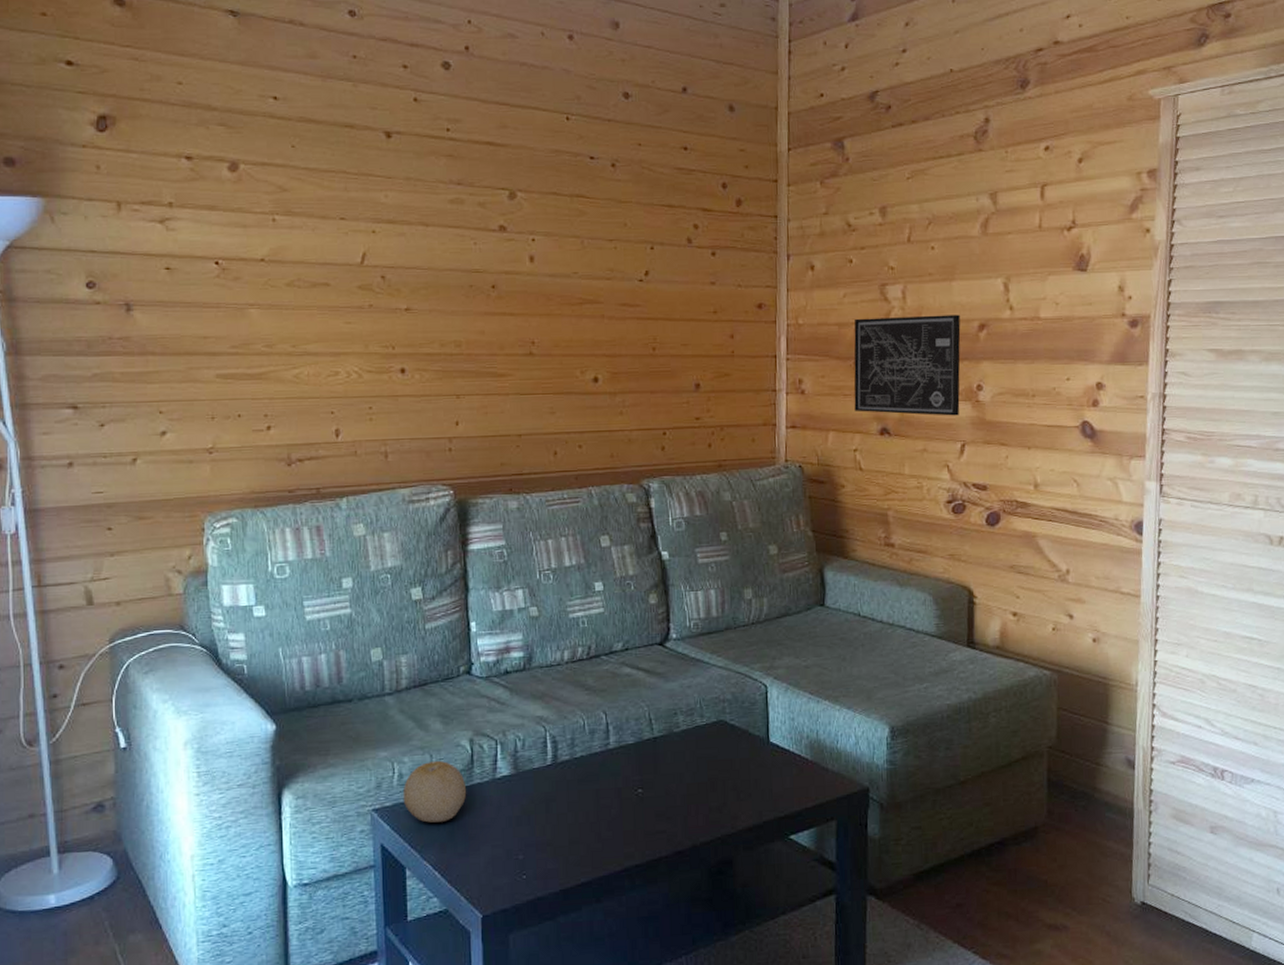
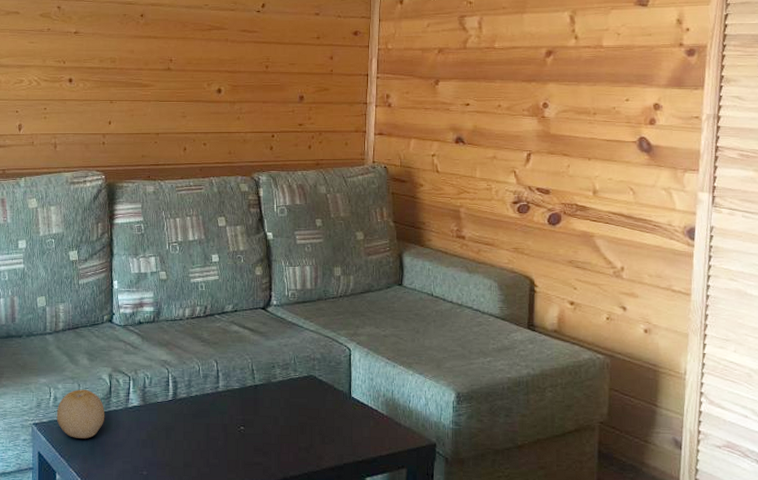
wall art: present [854,314,961,416] -> none [433,42,530,129]

